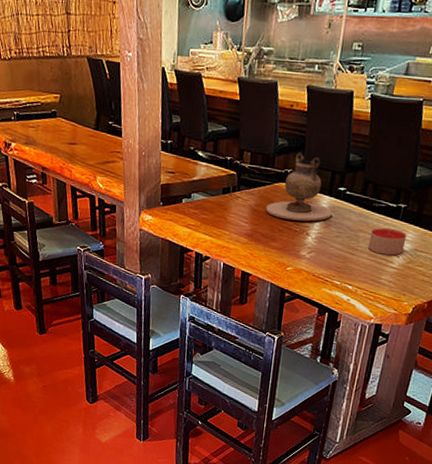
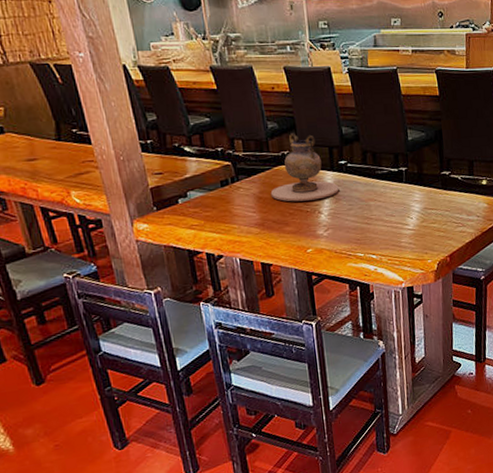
candle: present [368,227,407,256] -> none [380,192,415,219]

